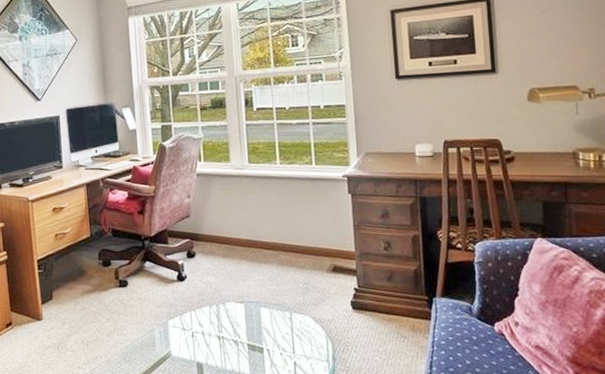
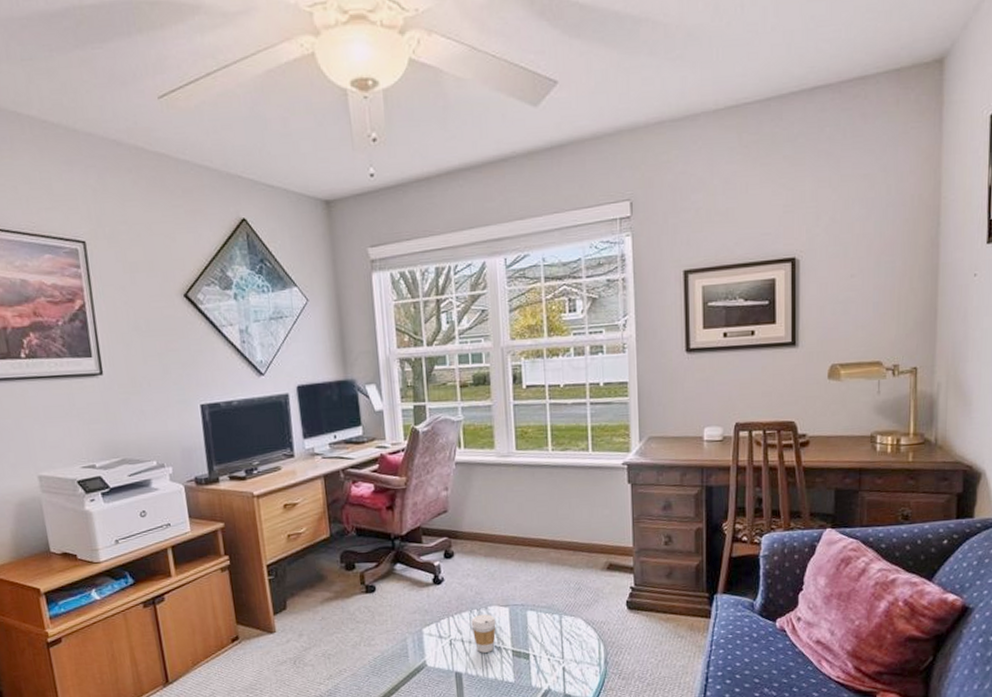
coffee cup: none [210,309,233,345] -> present [471,614,496,653]

